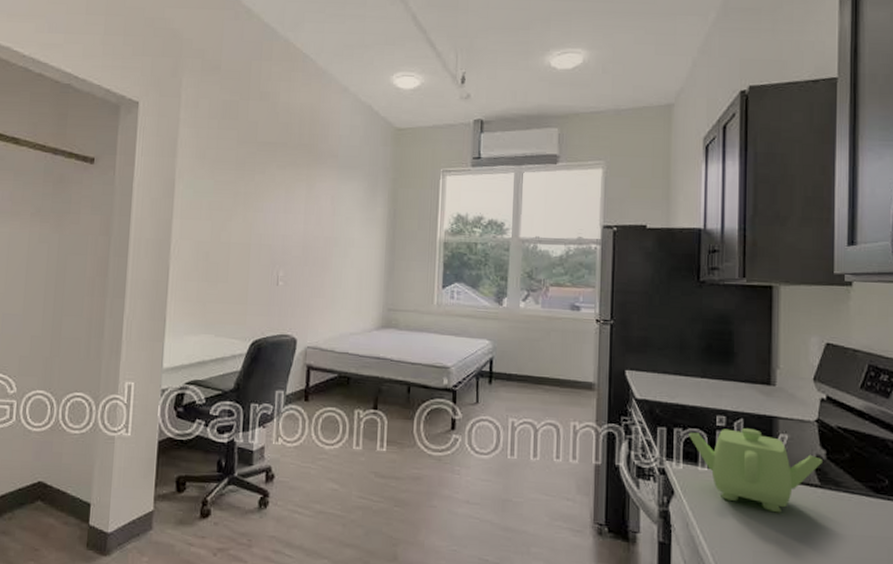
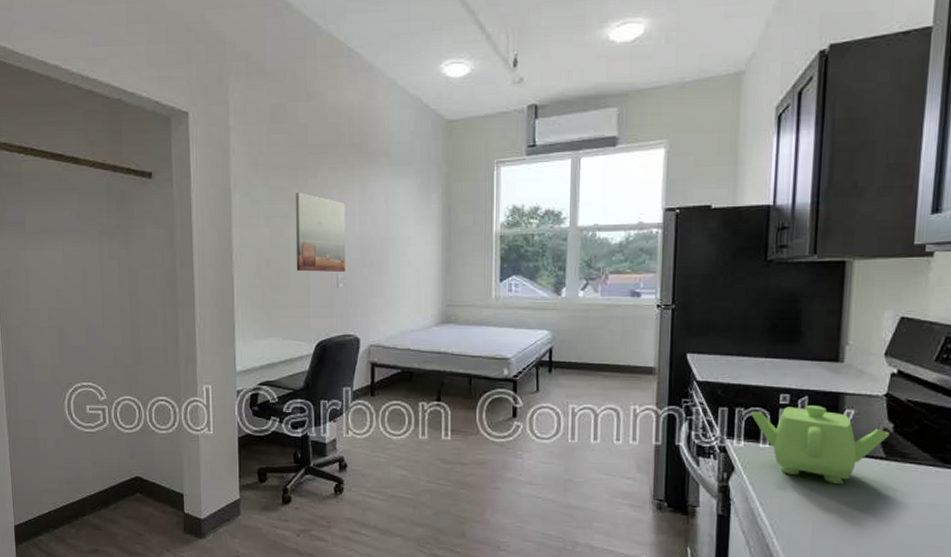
wall art: none [236,188,291,270] -> present [295,193,346,272]

